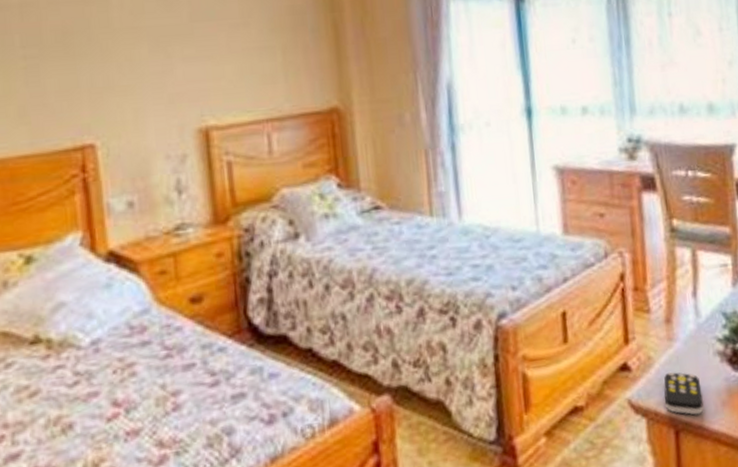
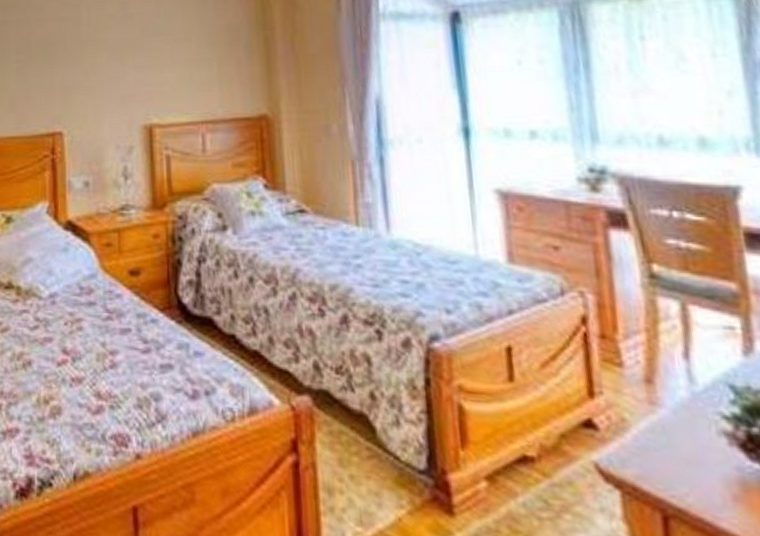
remote control: present [664,371,704,415] -> none [644,441,705,504]

